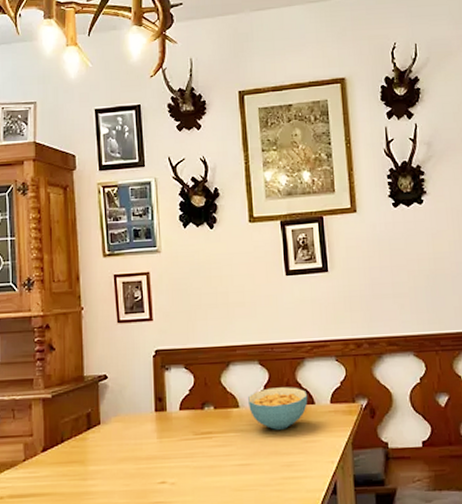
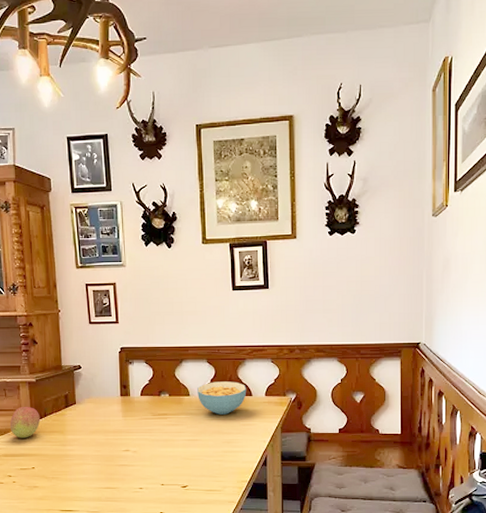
fruit: none [17,430,56,473] -> present [9,406,41,438]

